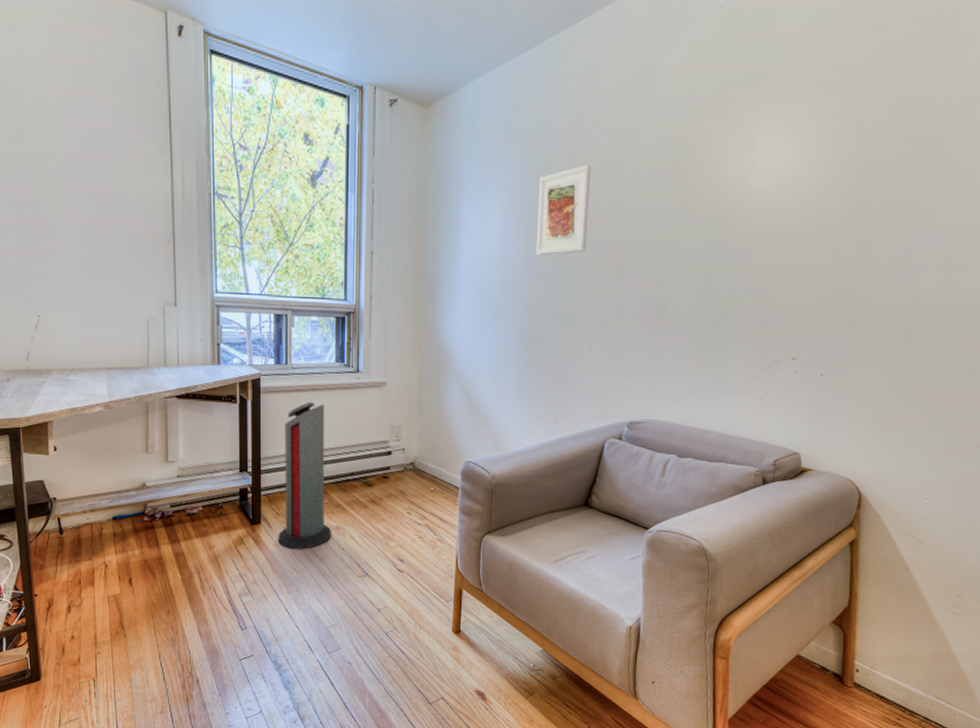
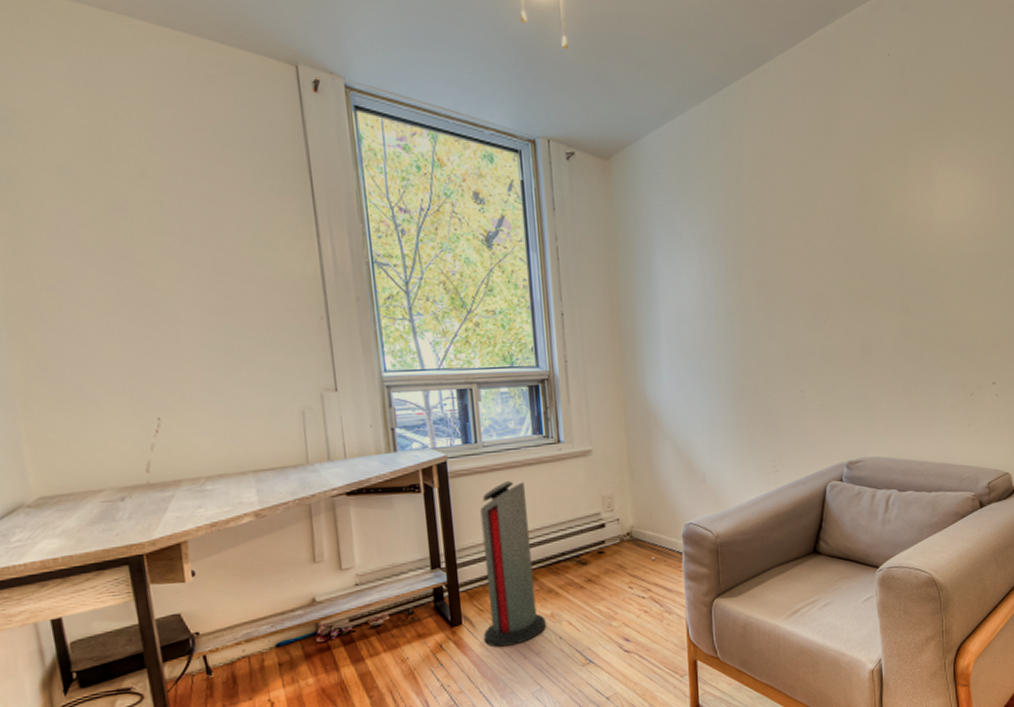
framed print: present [535,165,592,256] -> none [731,210,786,304]

